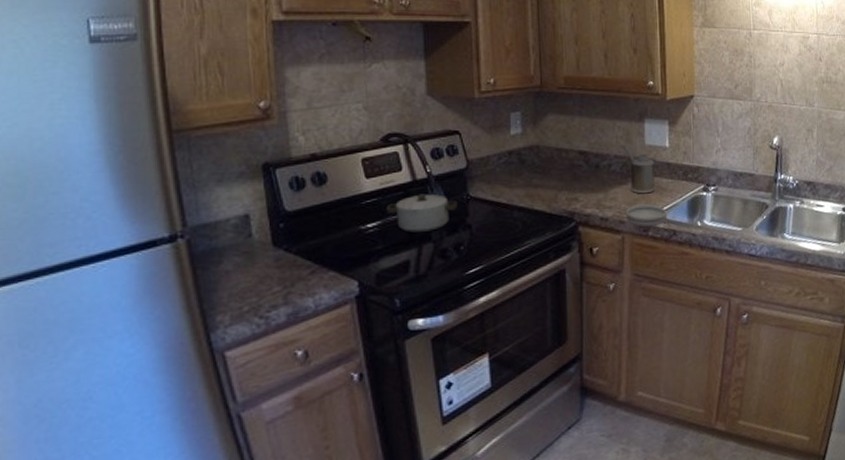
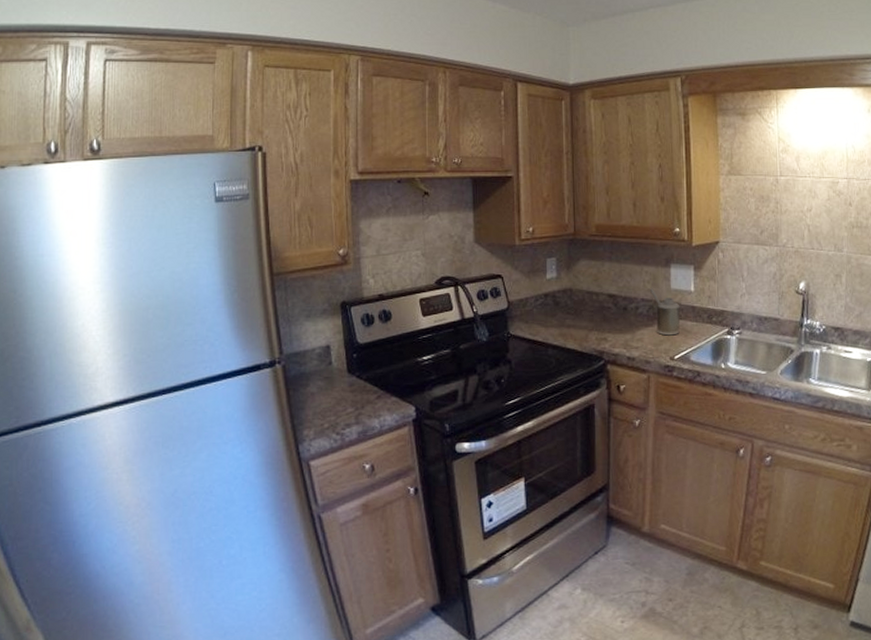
cooking pot: present [386,194,458,233] -> none [439,331,499,366]
bowl: present [625,204,667,229] -> none [651,345,692,369]

